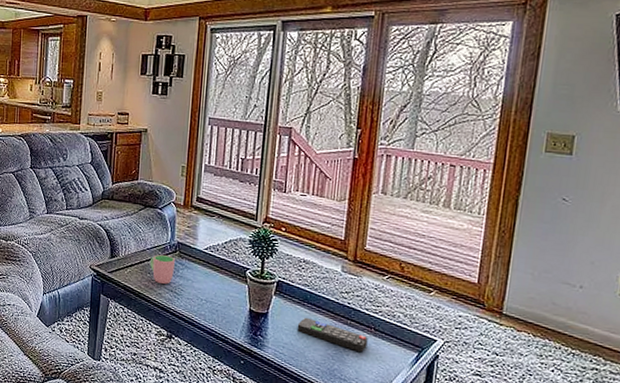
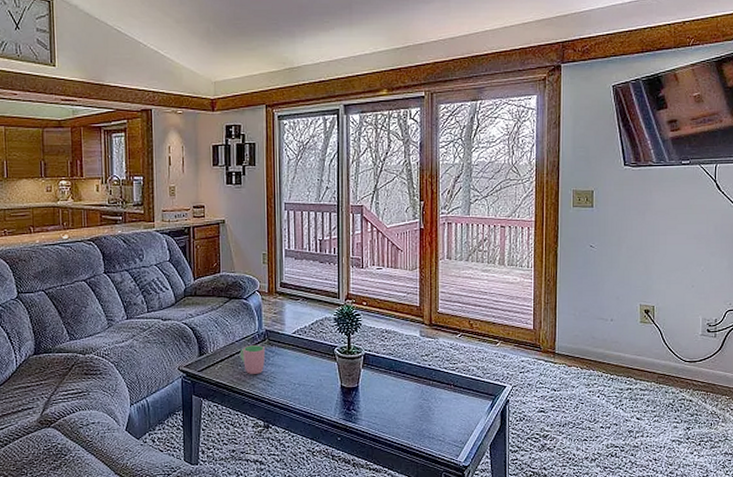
remote control: present [297,317,368,353] -> none [386,384,449,410]

